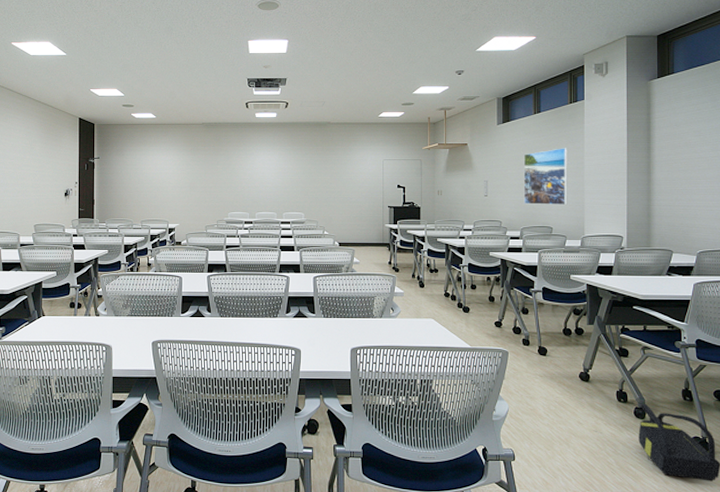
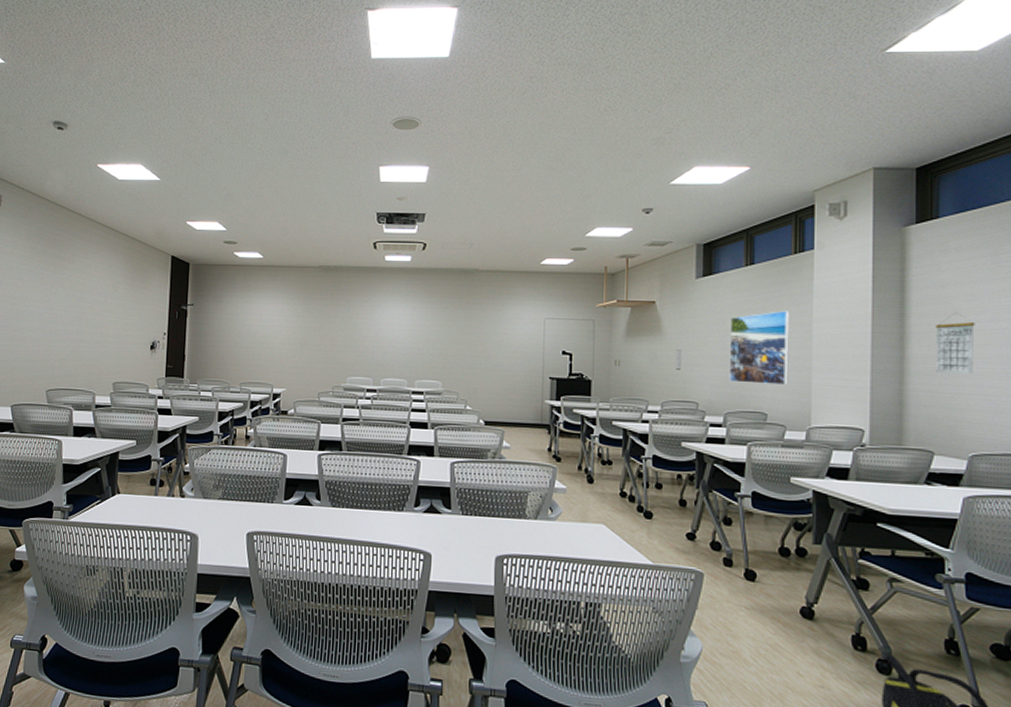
calendar: none [672,144,701,191] -> present [935,312,975,374]

